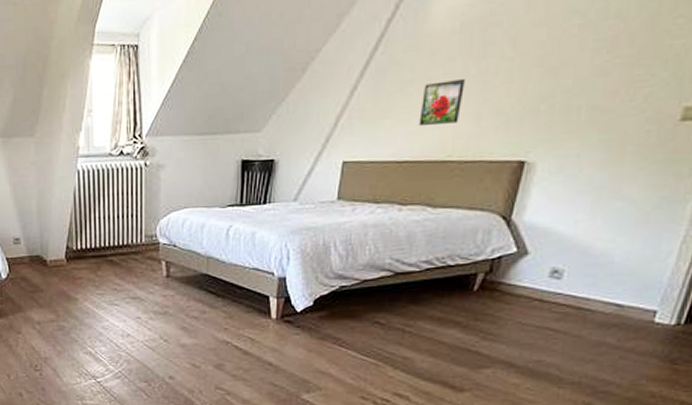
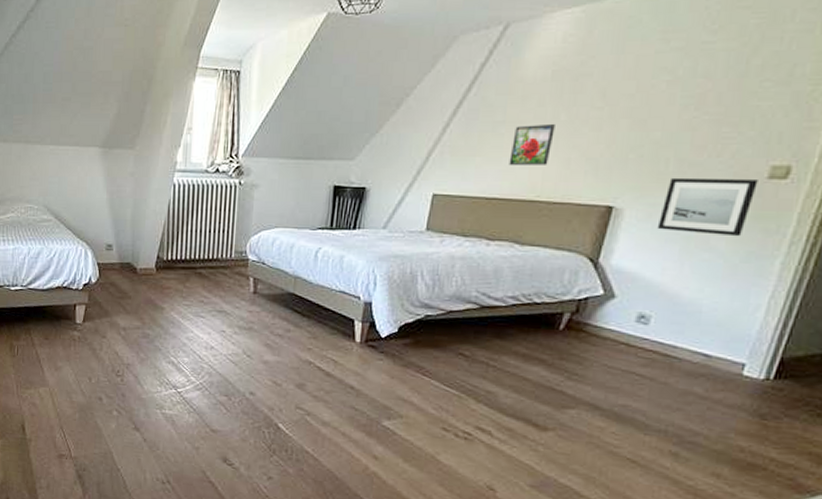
wall art: none [569,123,671,184] -> present [657,177,758,237]

